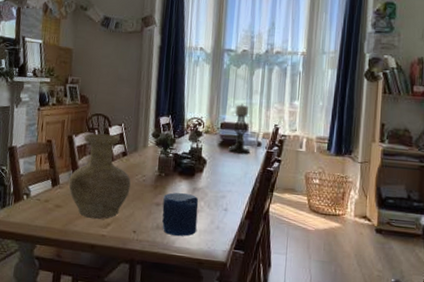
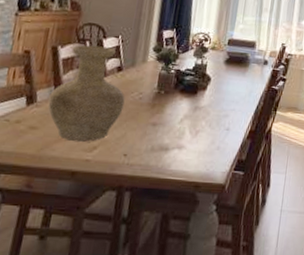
candle: present [162,192,199,236] -> none [157,111,200,158]
candle holder: present [228,103,251,154] -> none [234,20,260,72]

